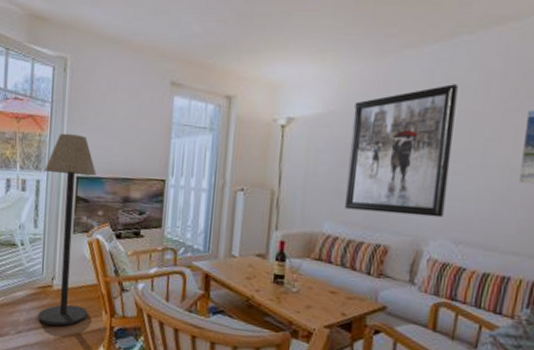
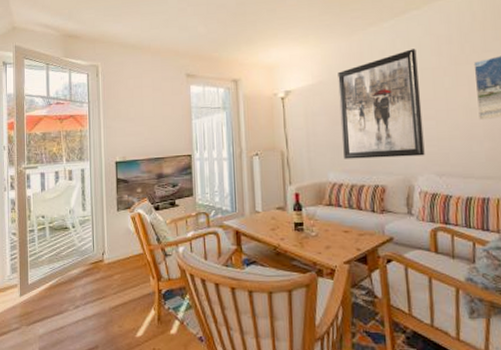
floor lamp: present [38,133,96,326] -> none [87,126,137,296]

